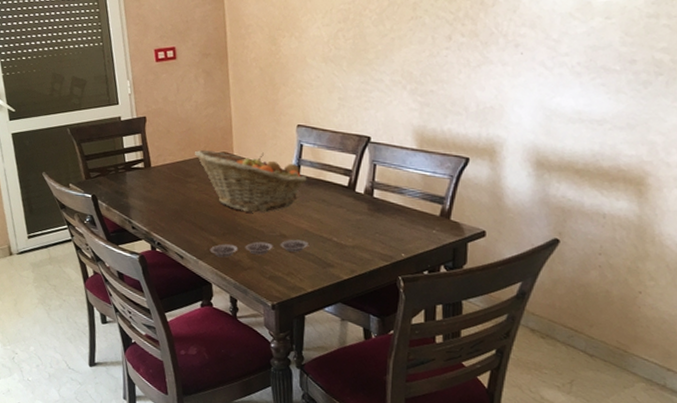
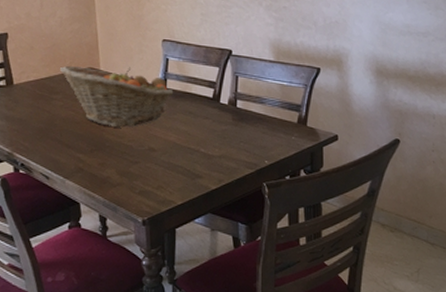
plate: present [210,239,308,258] -> none [77,152,177,175]

